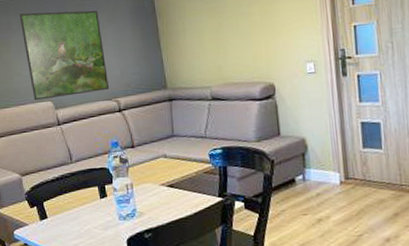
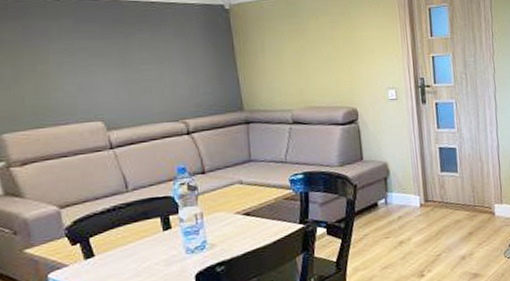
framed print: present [19,10,110,101] -> none [61,19,176,120]

